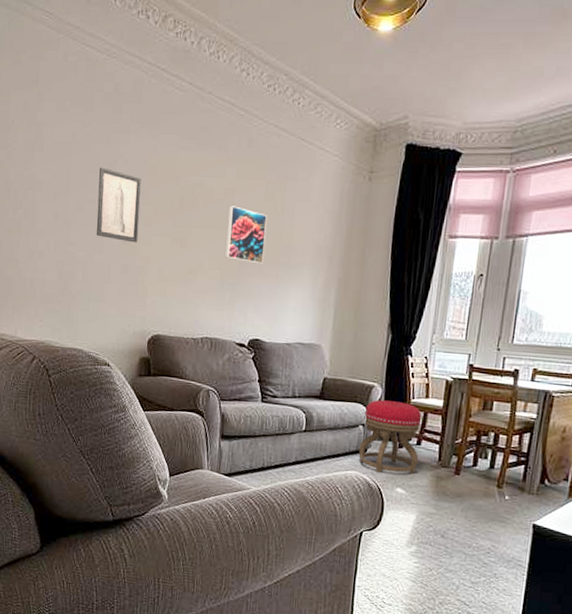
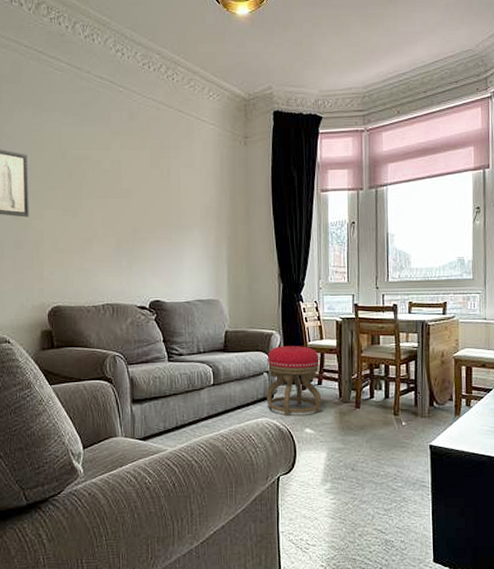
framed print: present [225,206,267,264] -> none [118,175,155,229]

